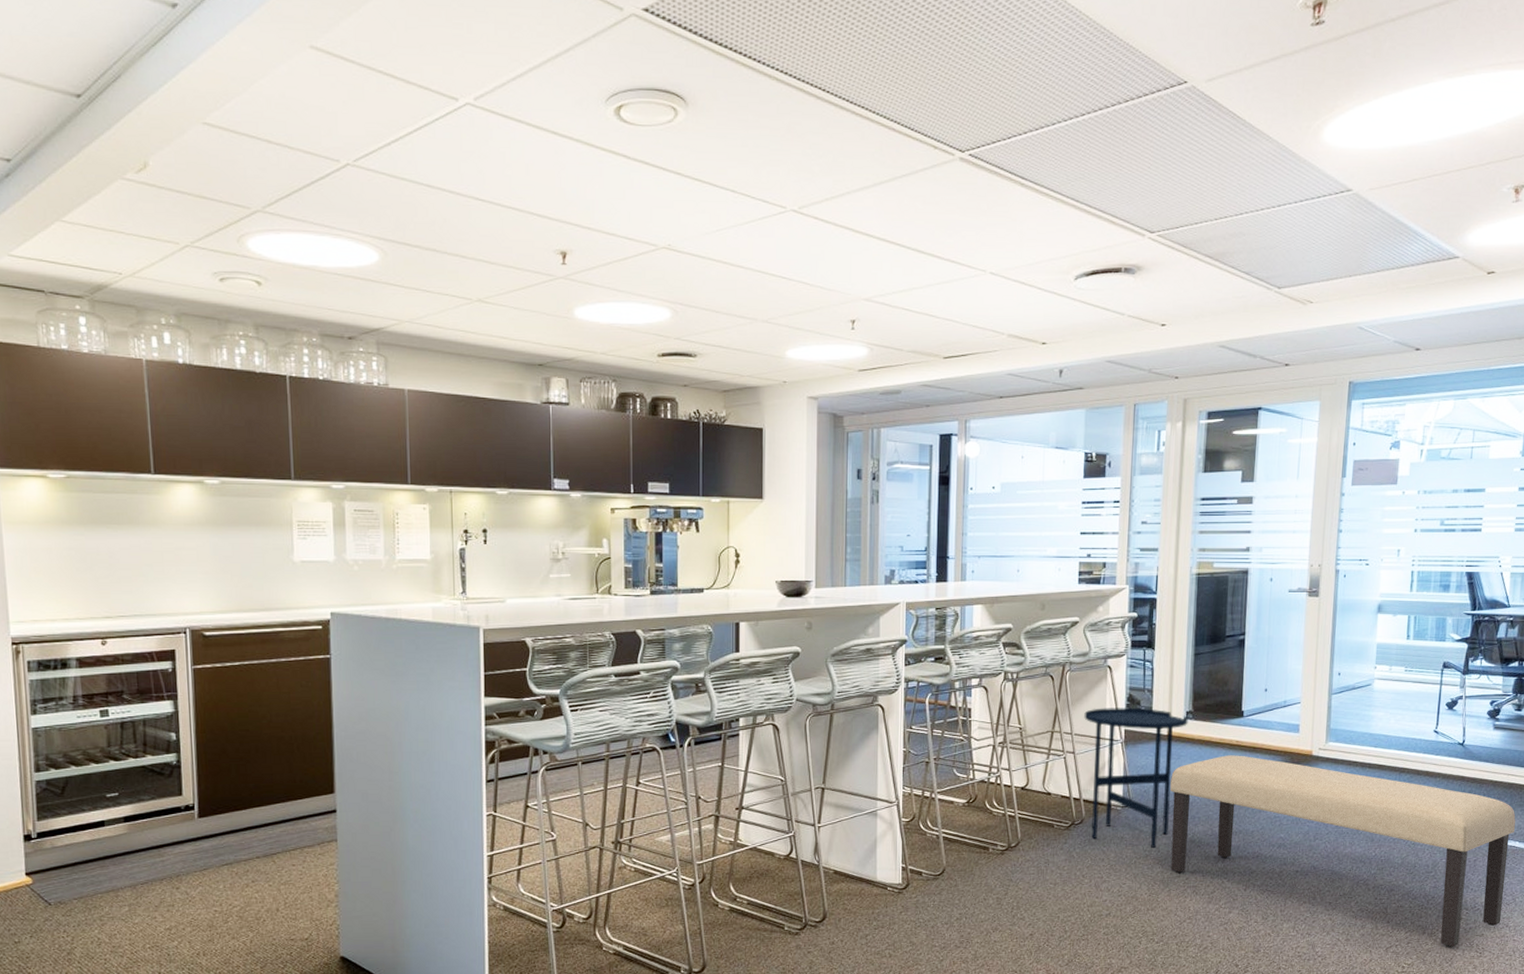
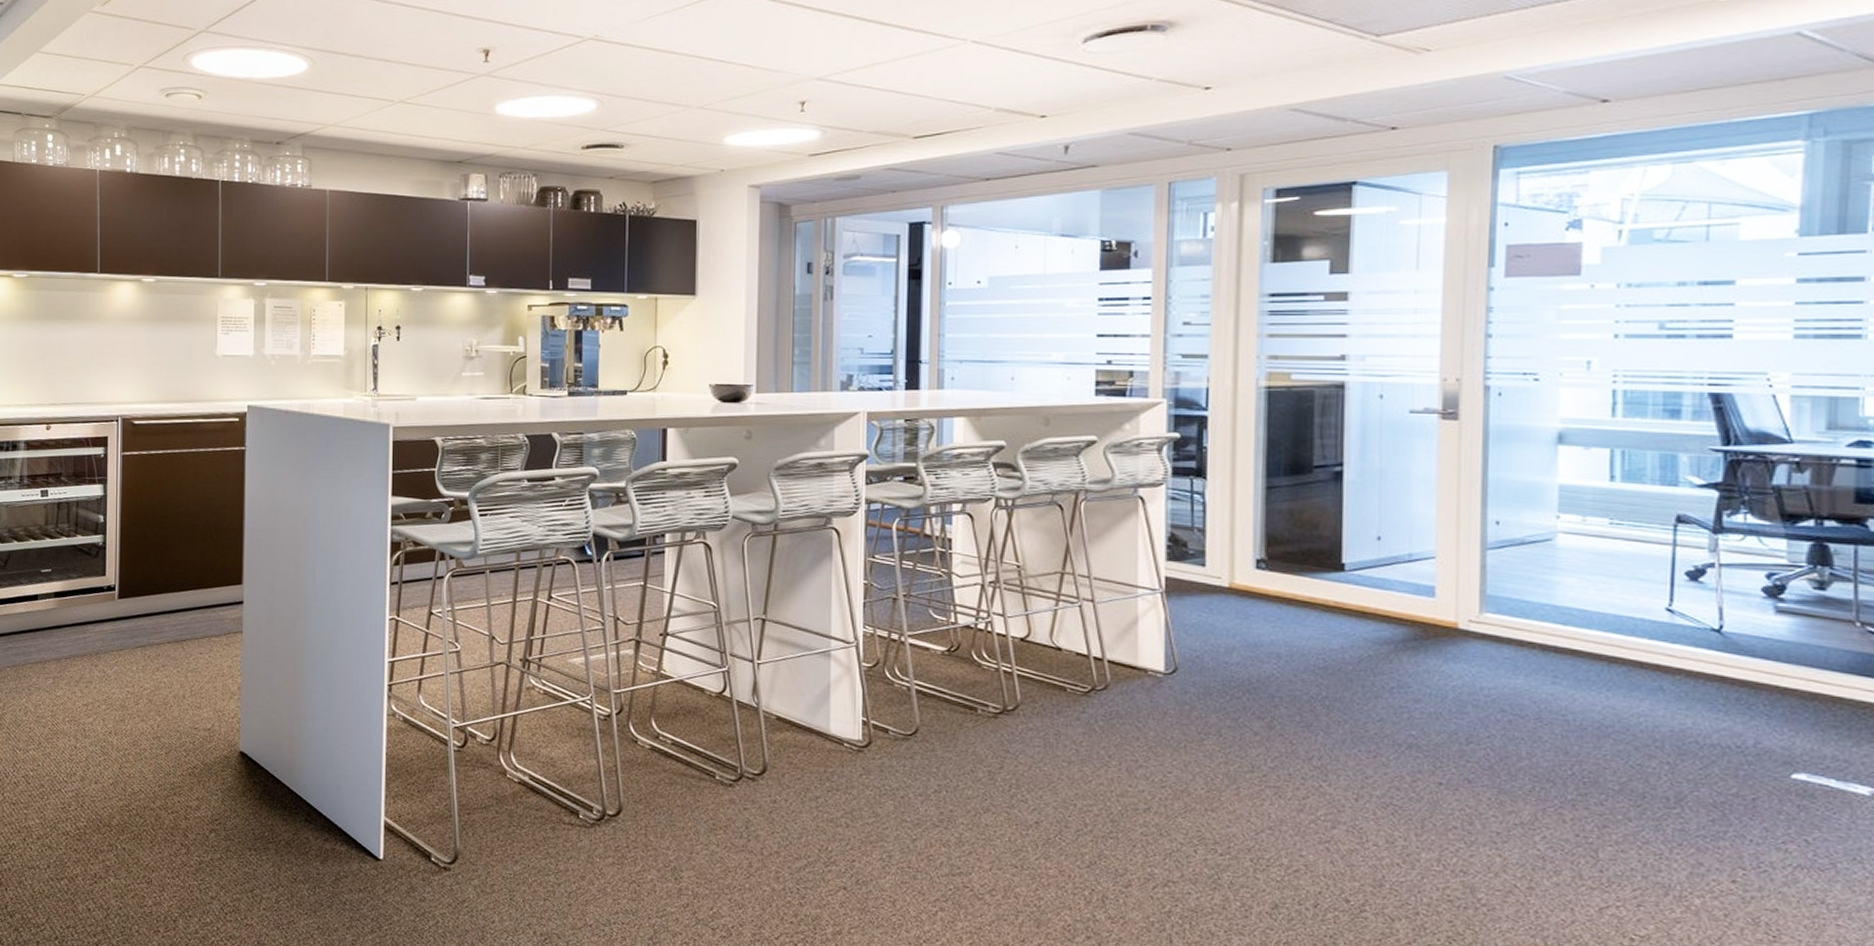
side table: present [1084,707,1189,848] -> none [1107,547,1260,731]
bench: present [1170,755,1516,948] -> none [1234,619,1827,923]

